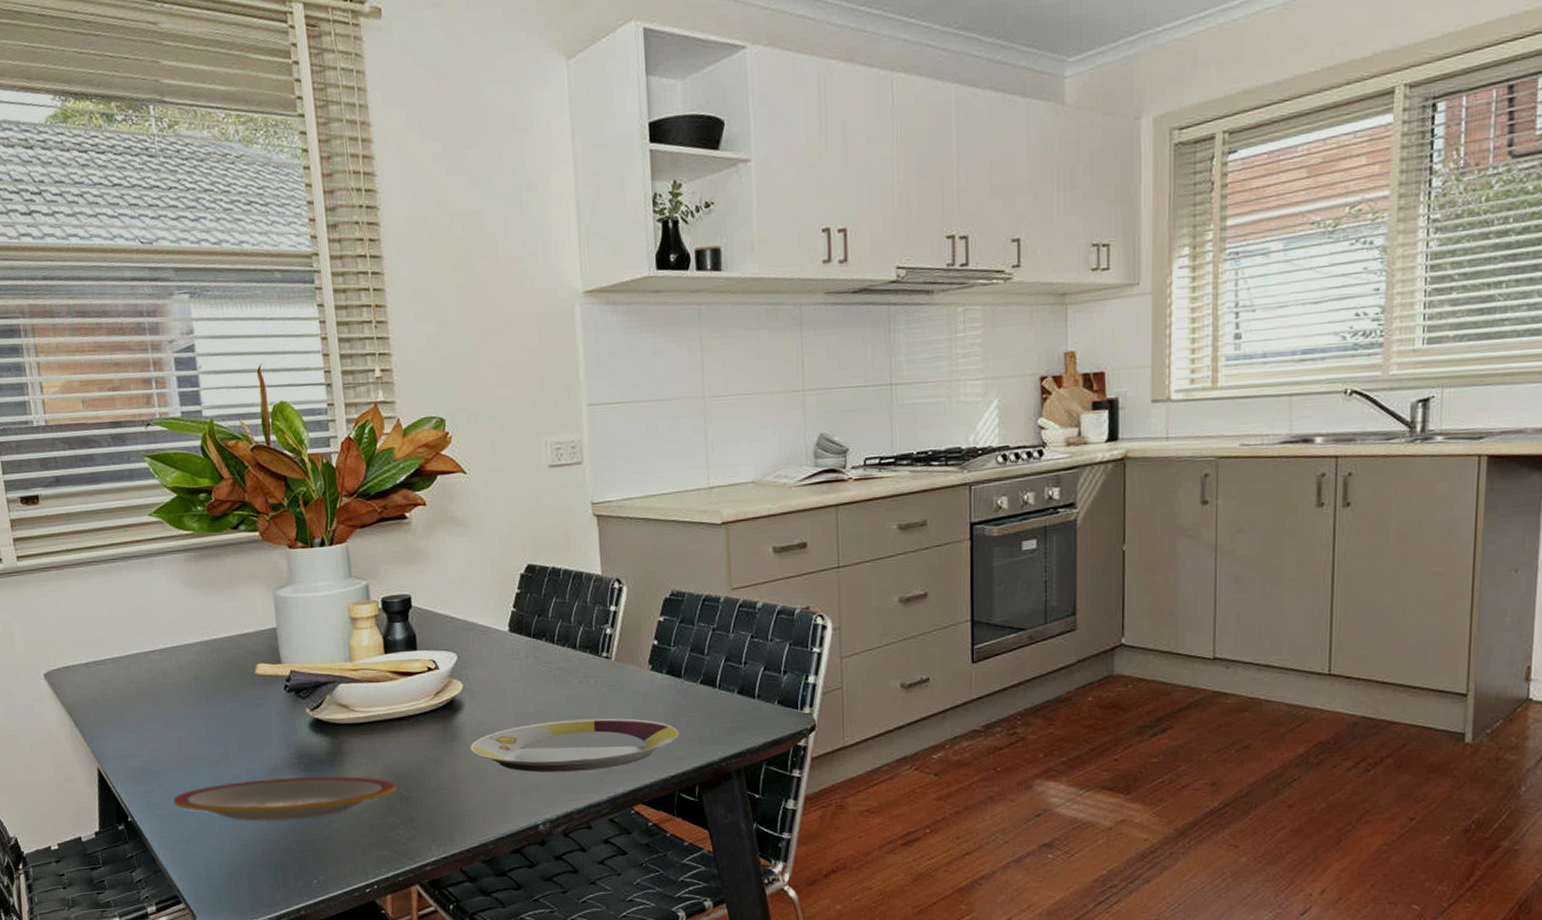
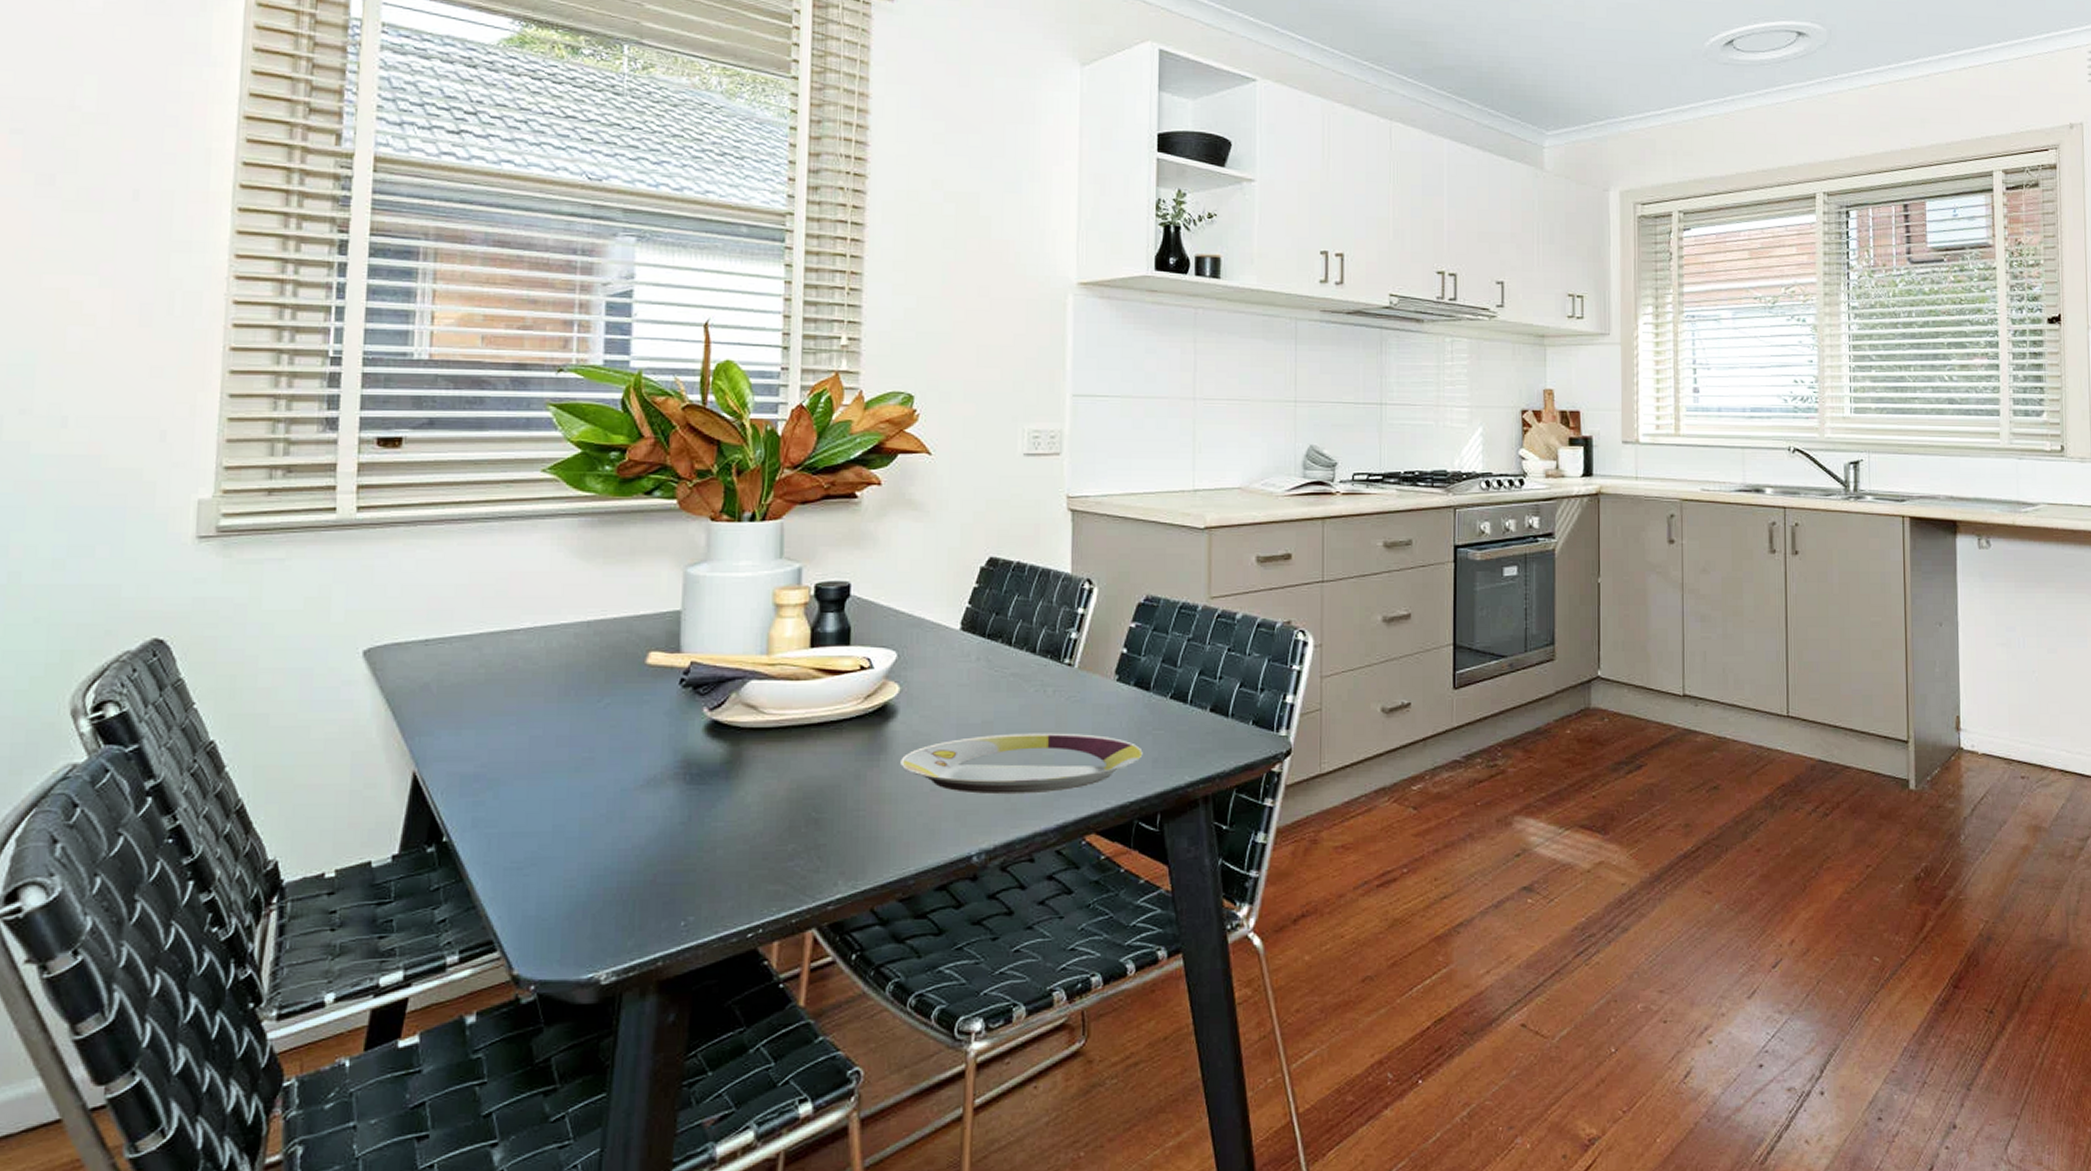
plate: present [173,776,397,822] -> none [509,790,804,846]

